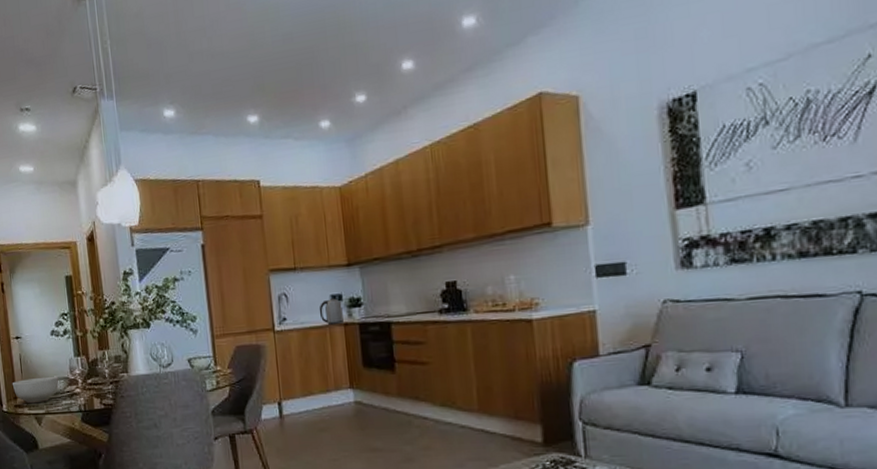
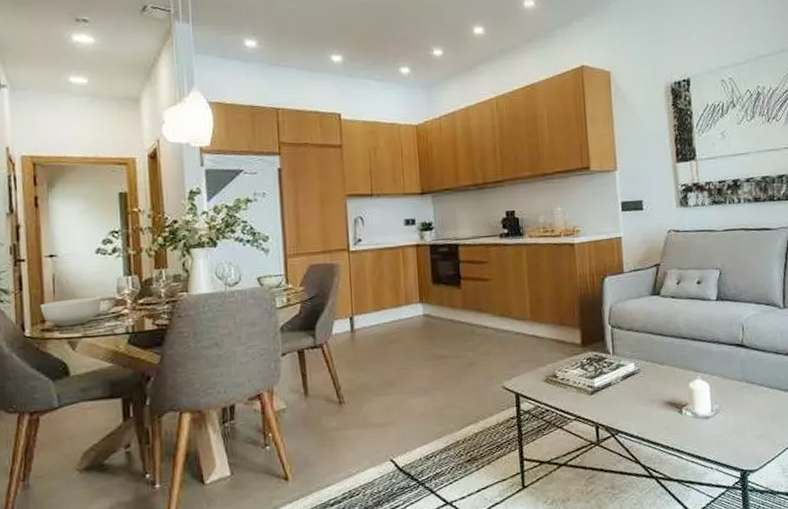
kettle: present [319,298,345,326] -> none [393,222,417,247]

